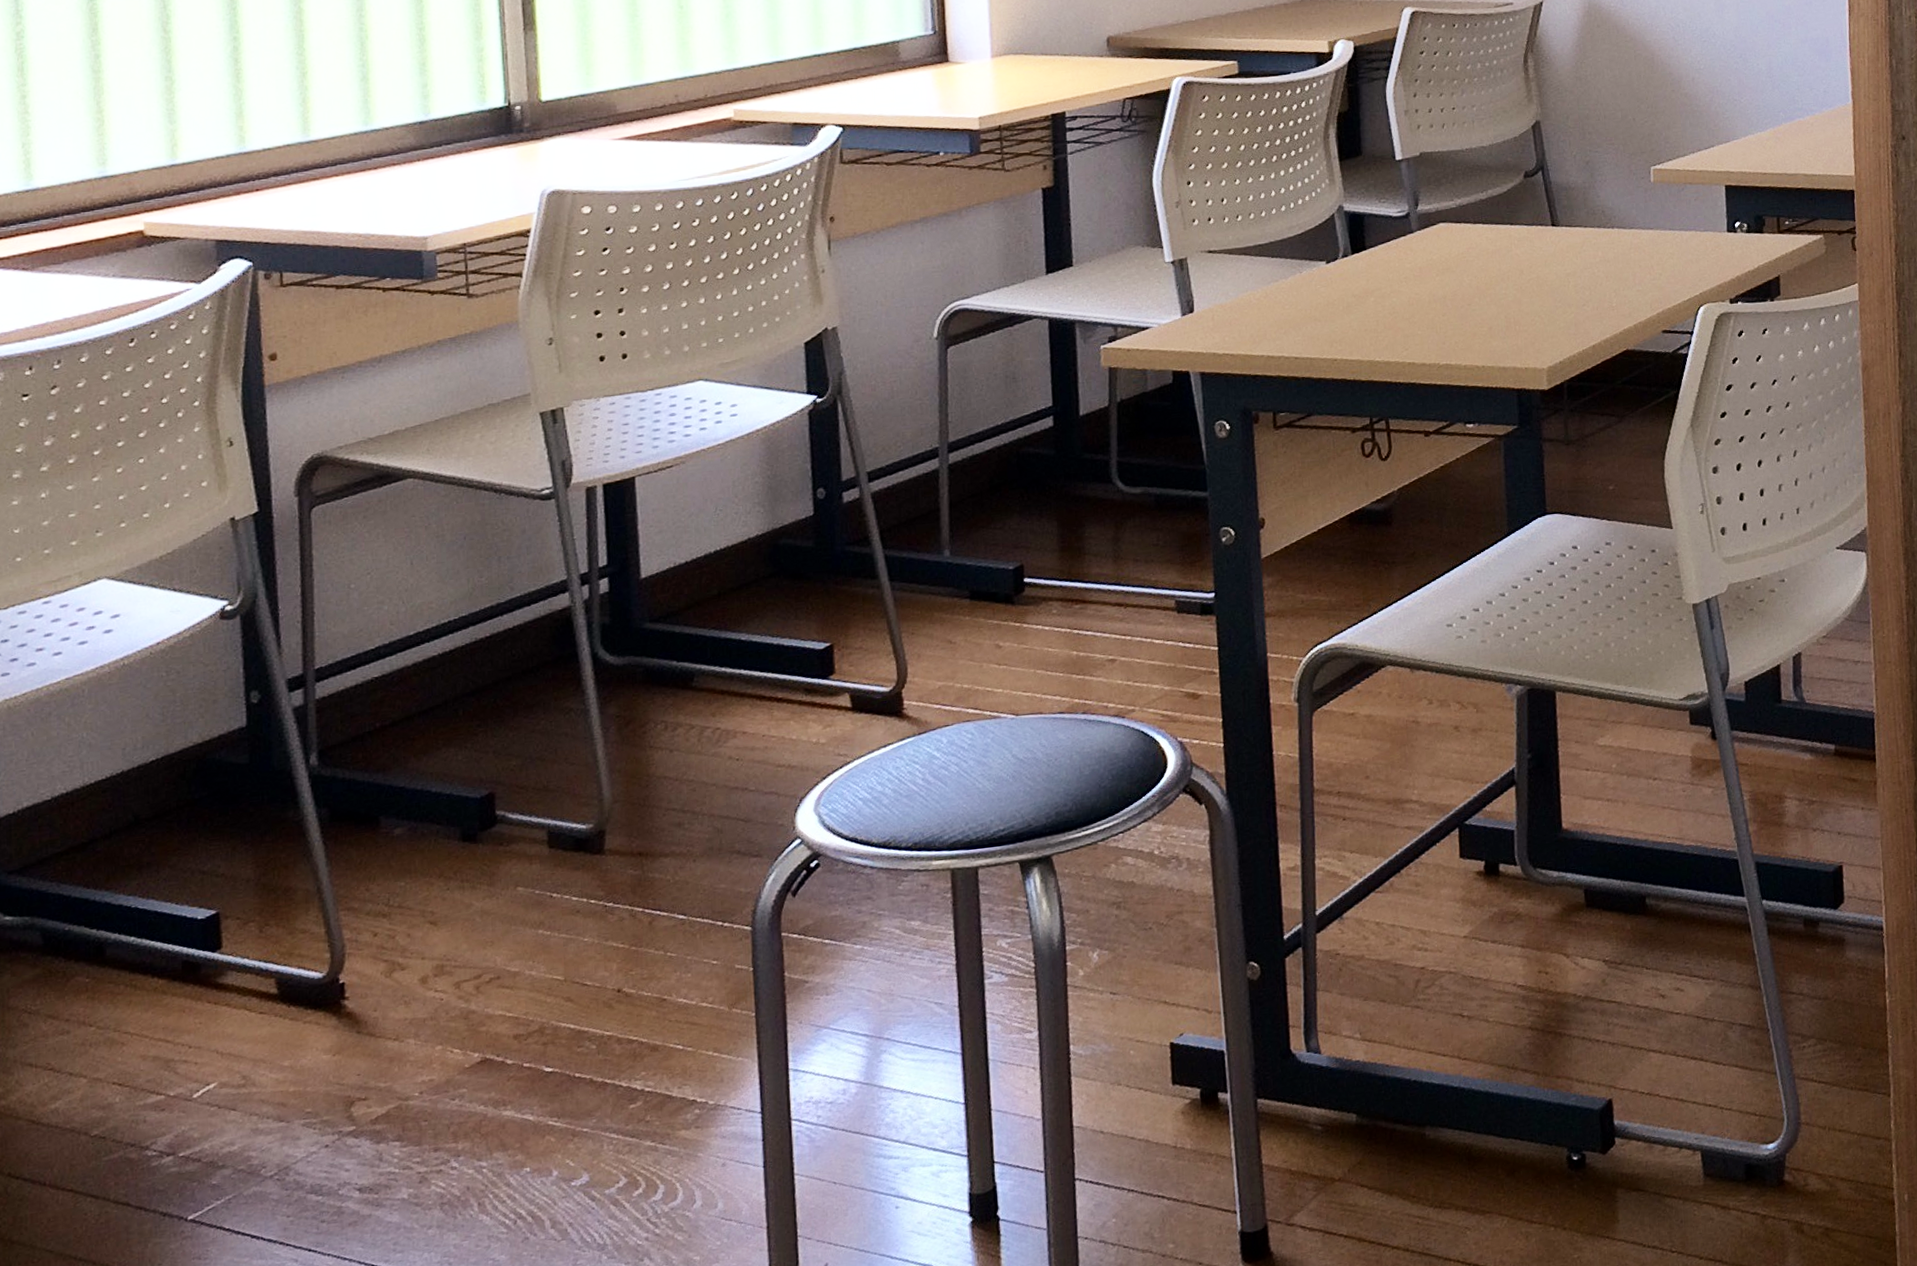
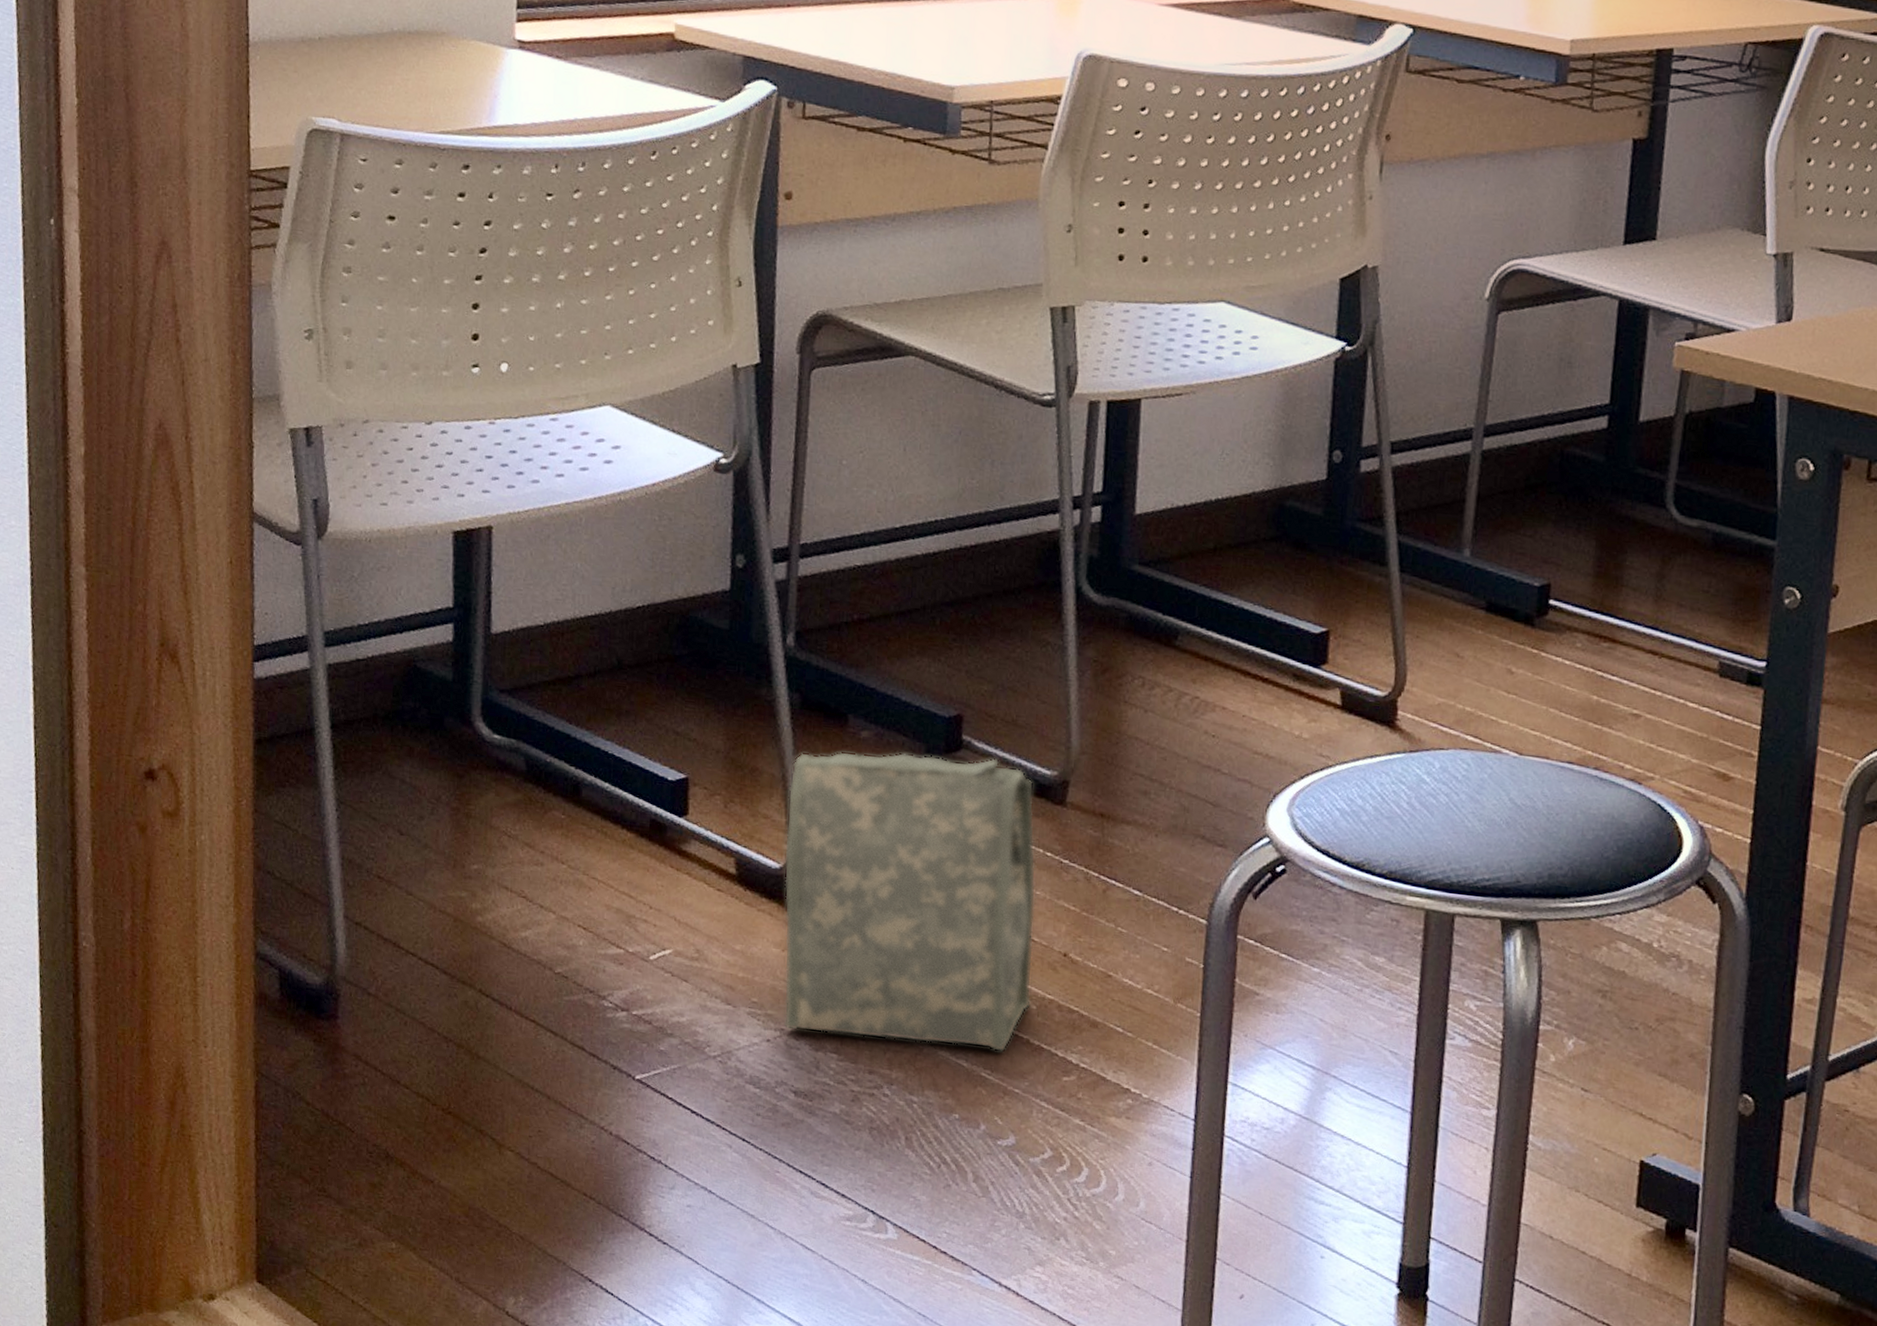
bag: none [325,825,591,1131] -> present [783,751,1036,1053]

